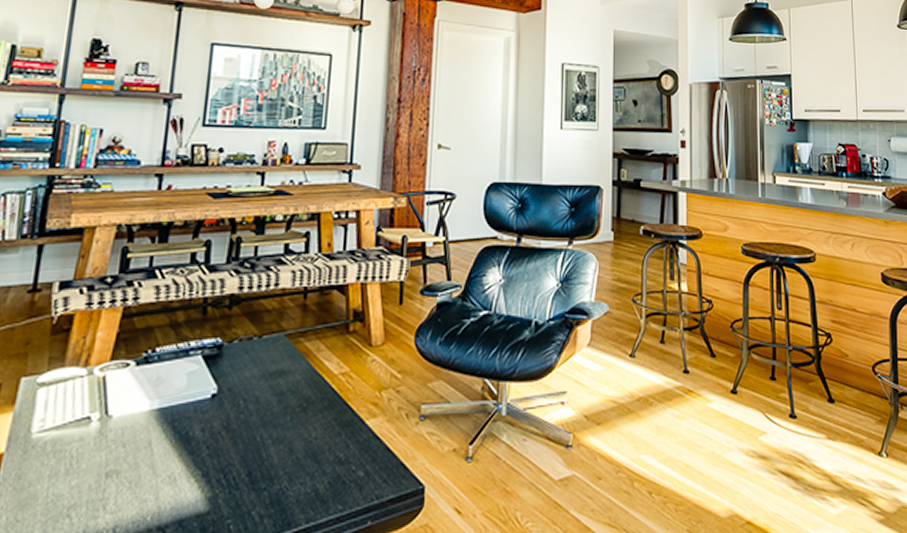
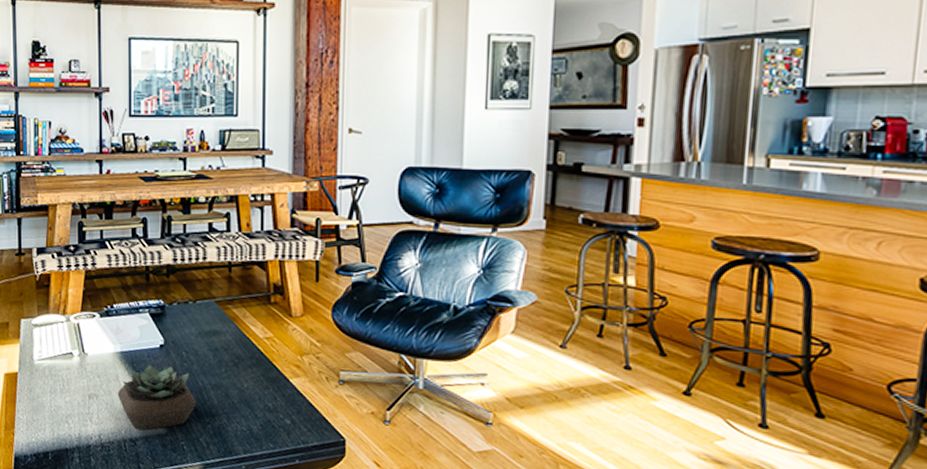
succulent plant: none [146,421,252,512] -> present [117,365,197,430]

